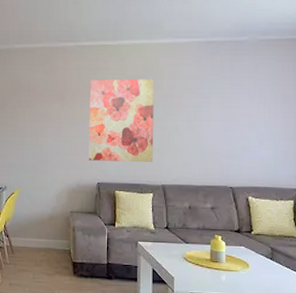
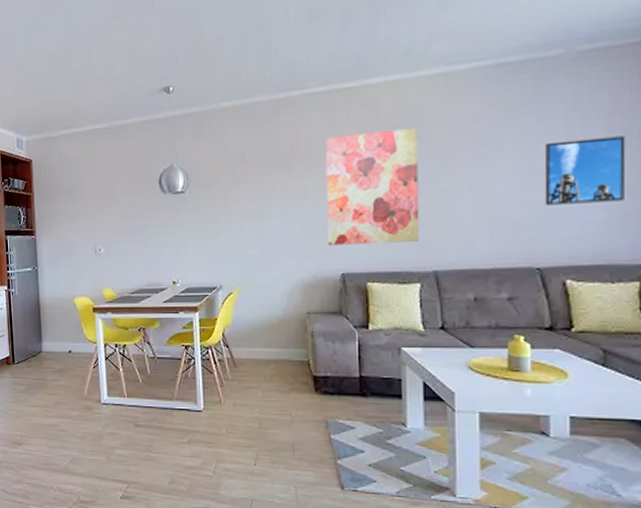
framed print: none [236,99,285,144] -> present [544,136,626,206]

